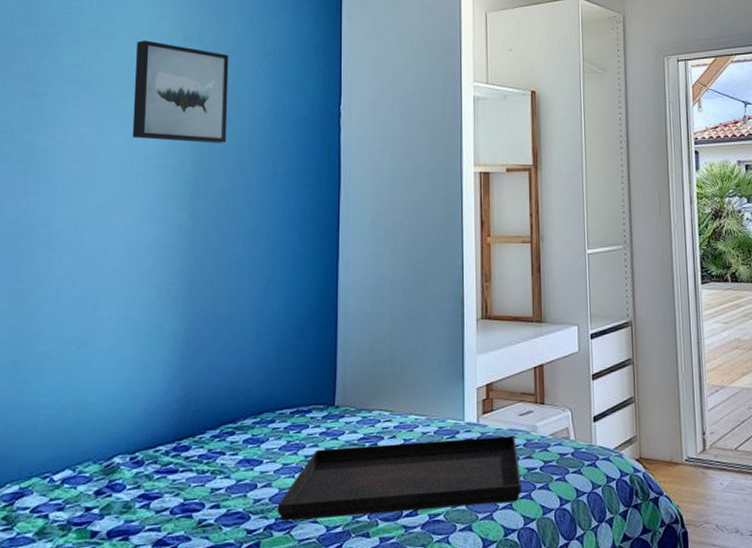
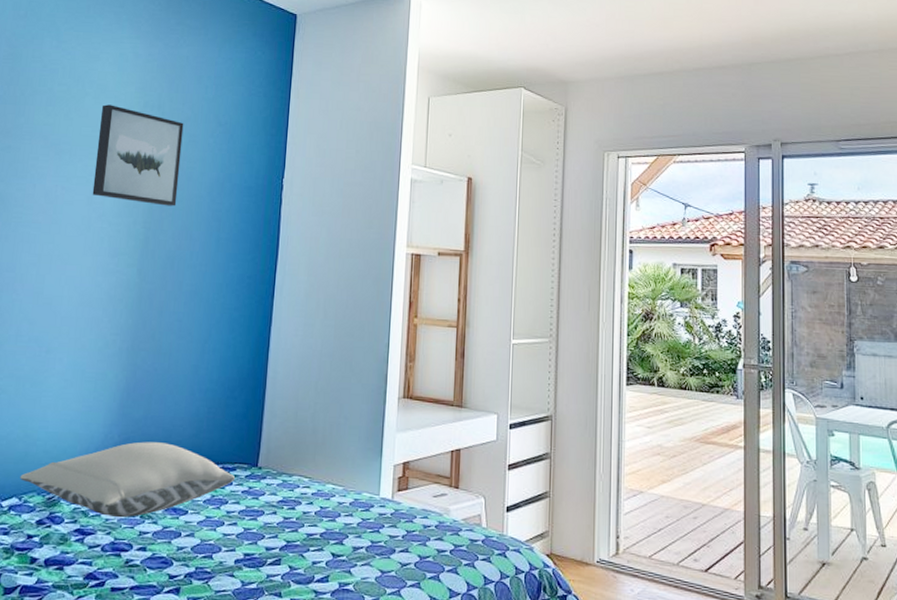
pillow: none [72,392,311,477] -> present [20,441,235,518]
serving tray: present [277,436,522,522] -> none [197,506,431,582]

